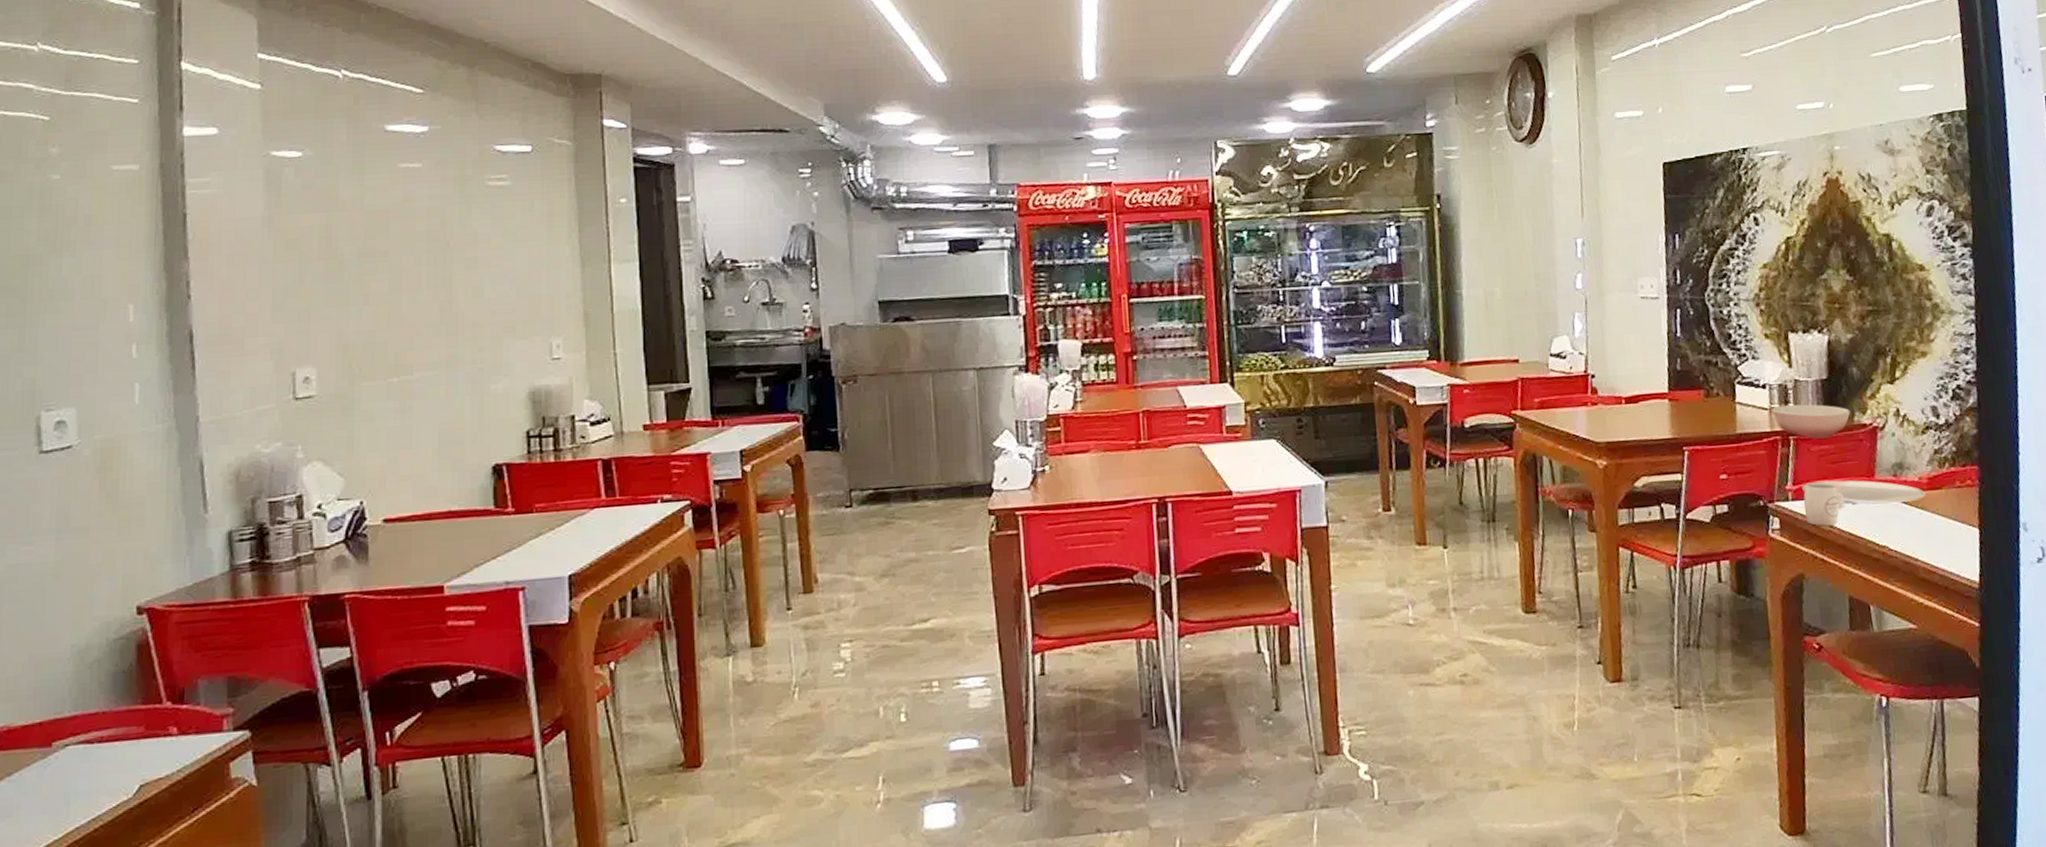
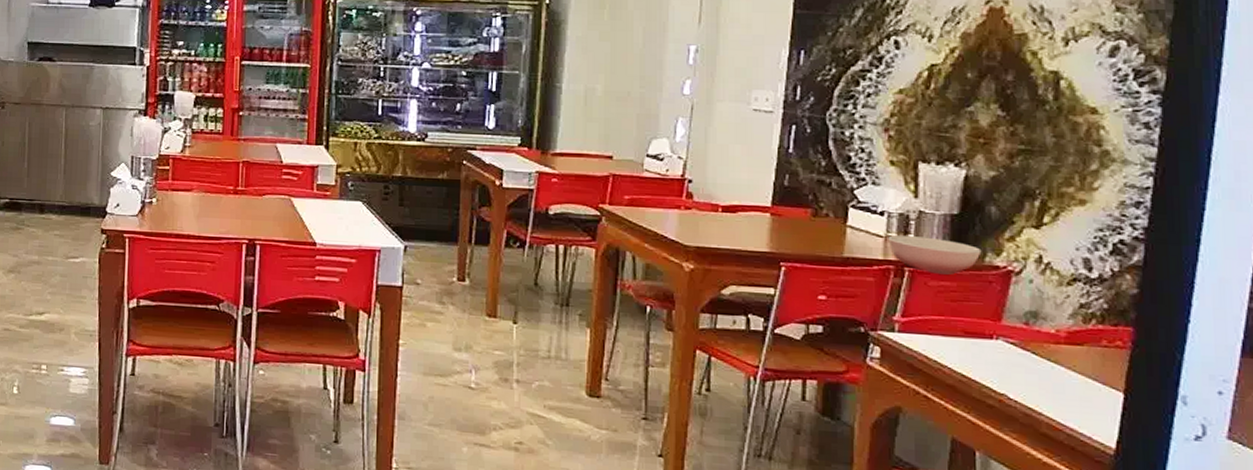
plate: present [1802,480,1926,506] -> none [912,317,1062,354]
mug: present [1803,482,1844,527] -> none [911,317,961,364]

